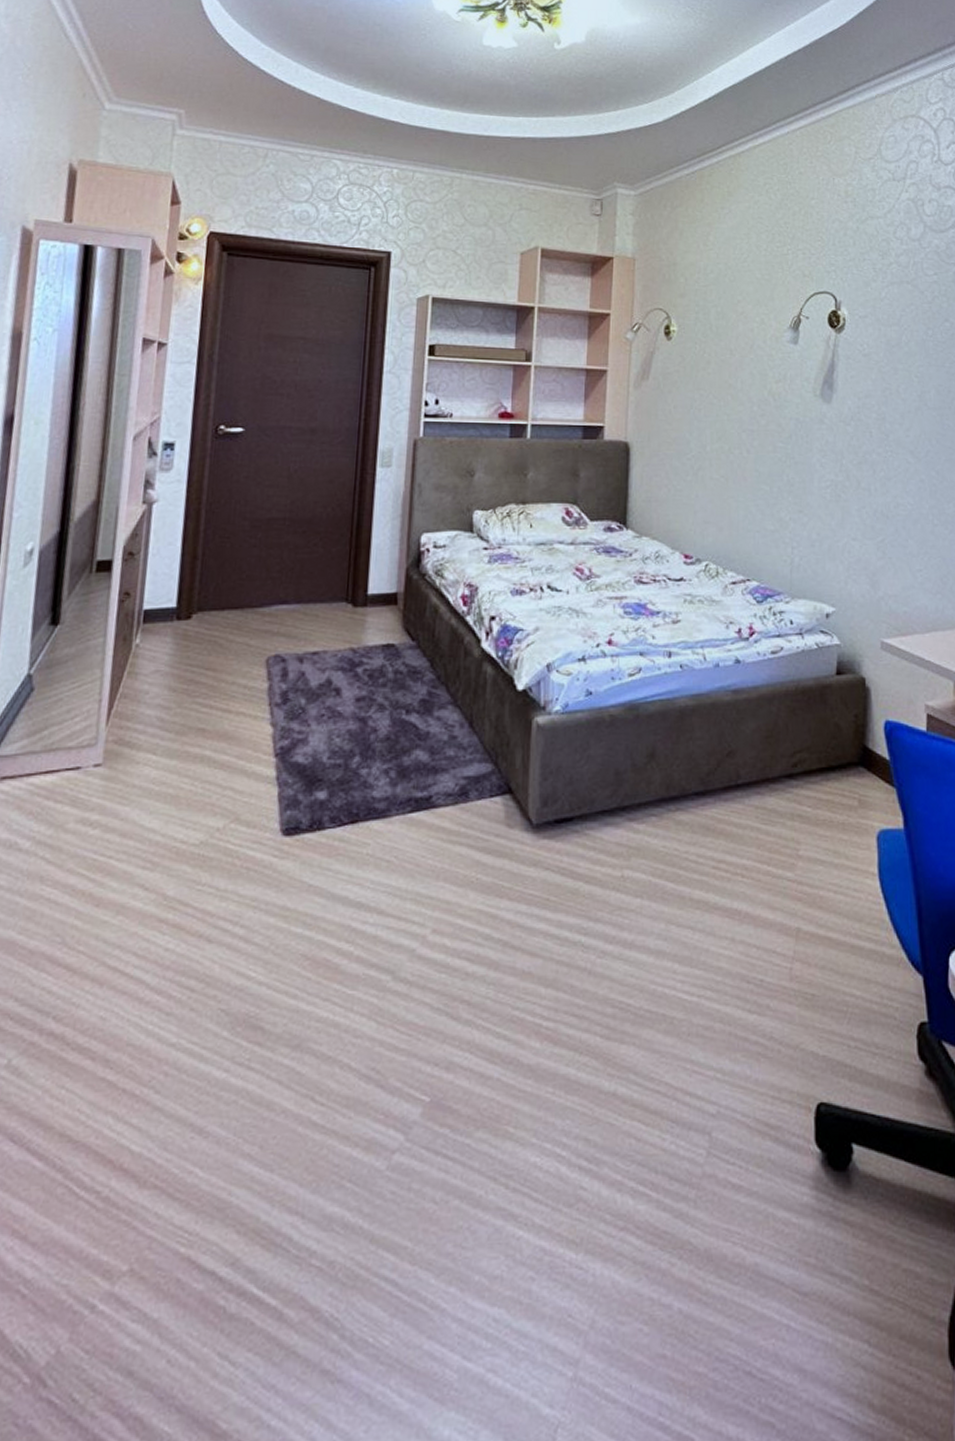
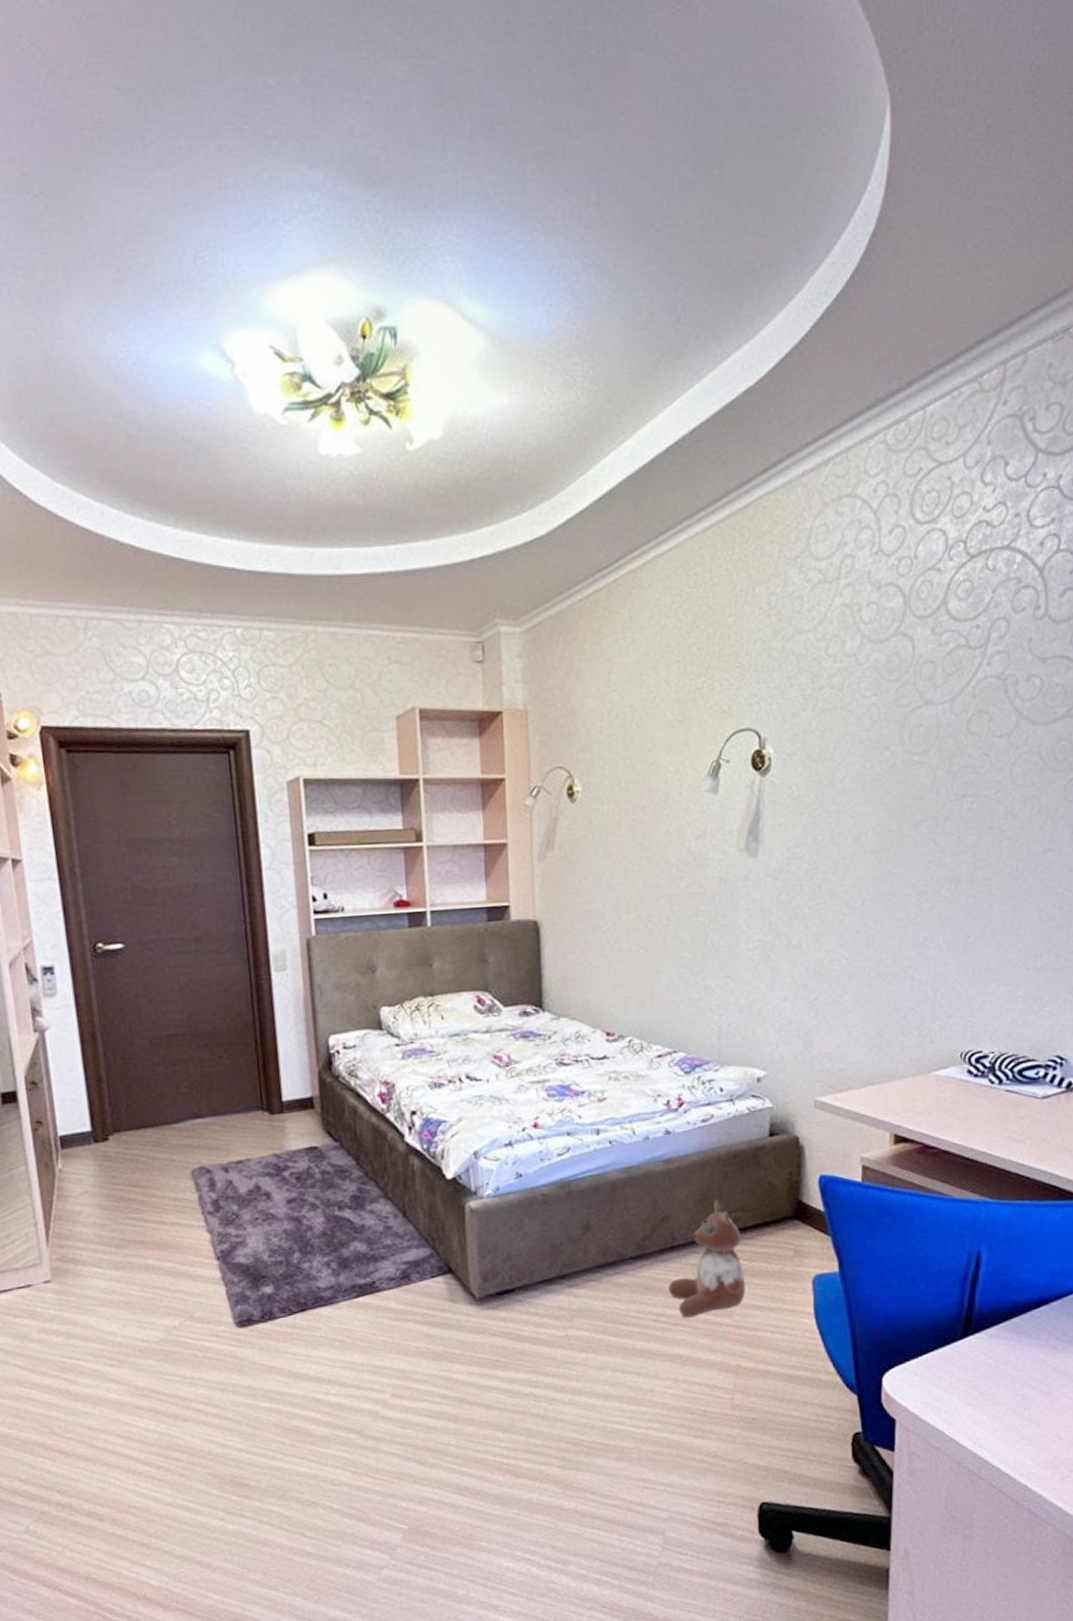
stuffed bear: none [730,737,809,867] -> present [668,1199,745,1318]

